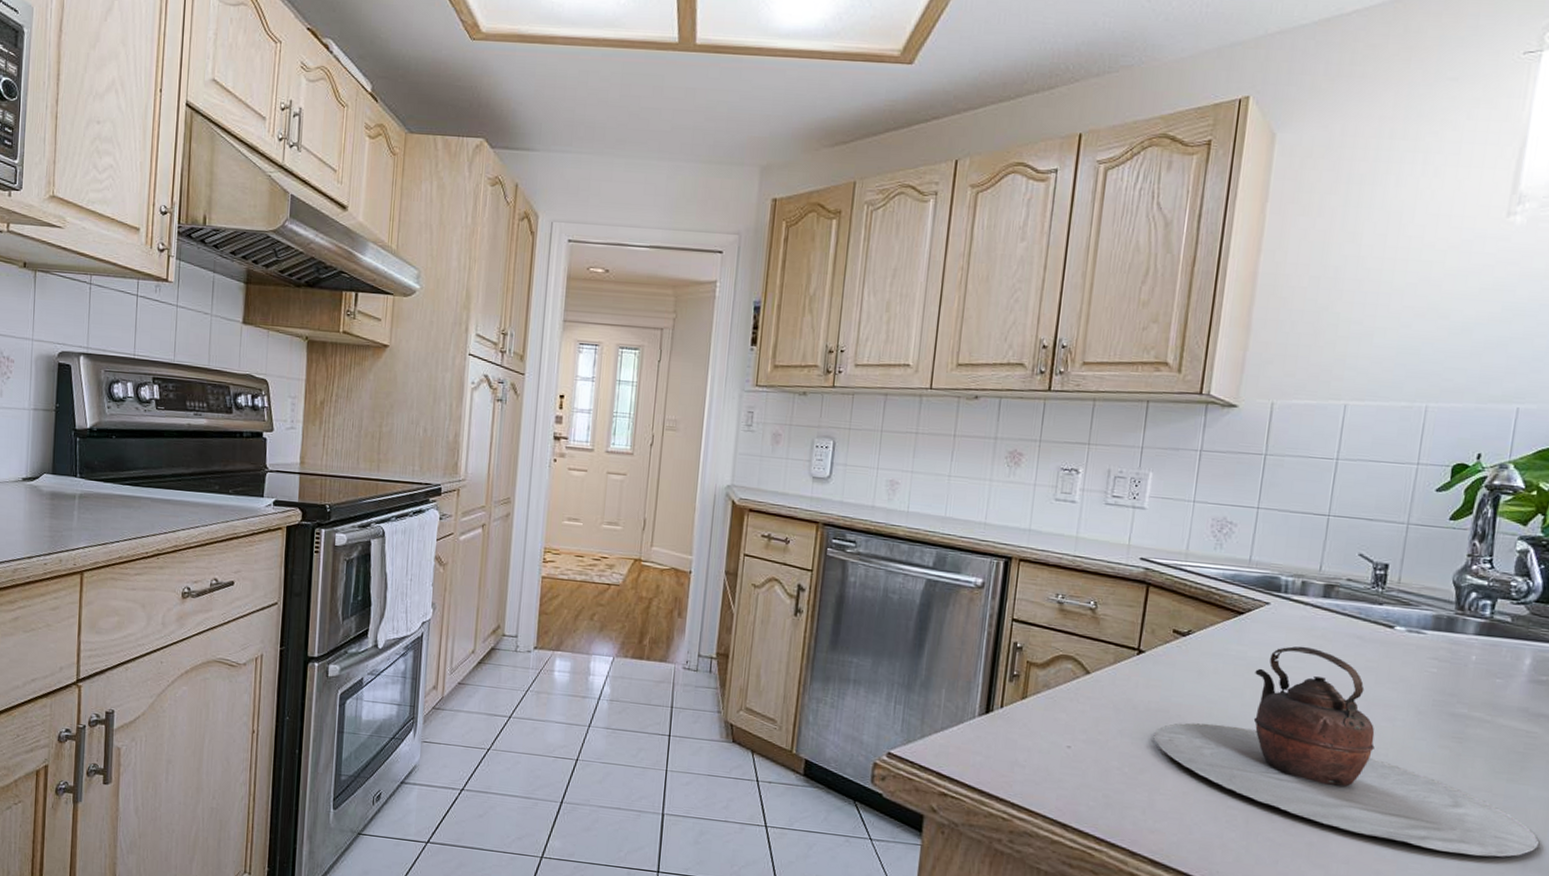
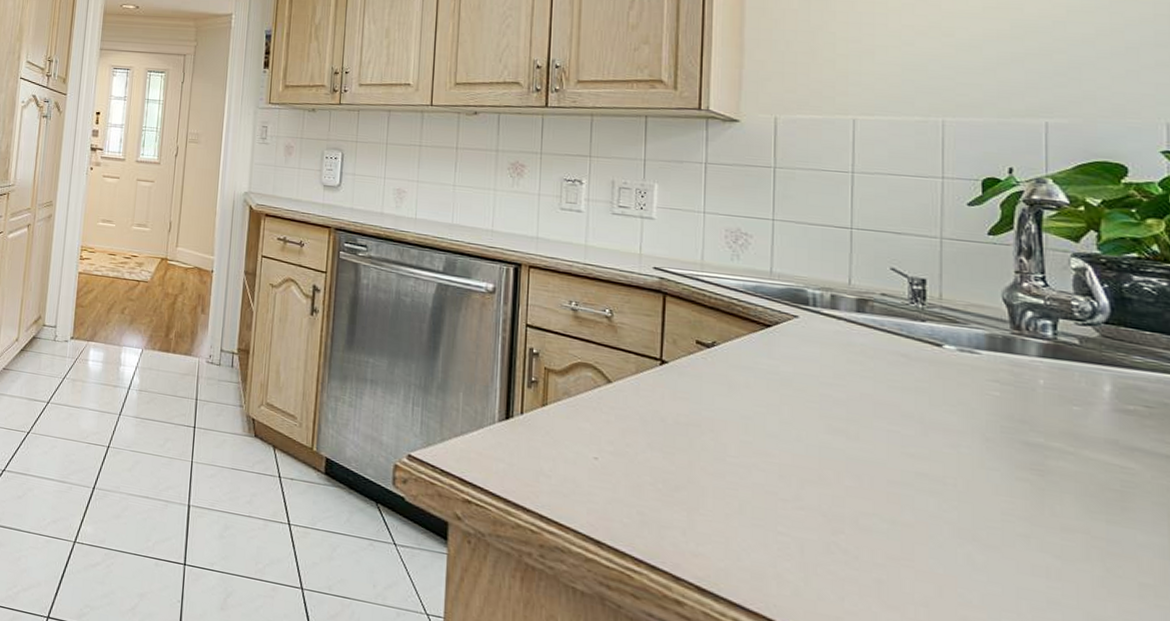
teapot: present [1153,646,1539,857] -> none [686,362,1160,613]

